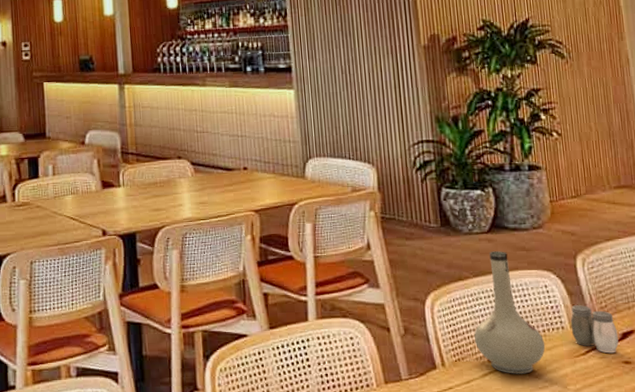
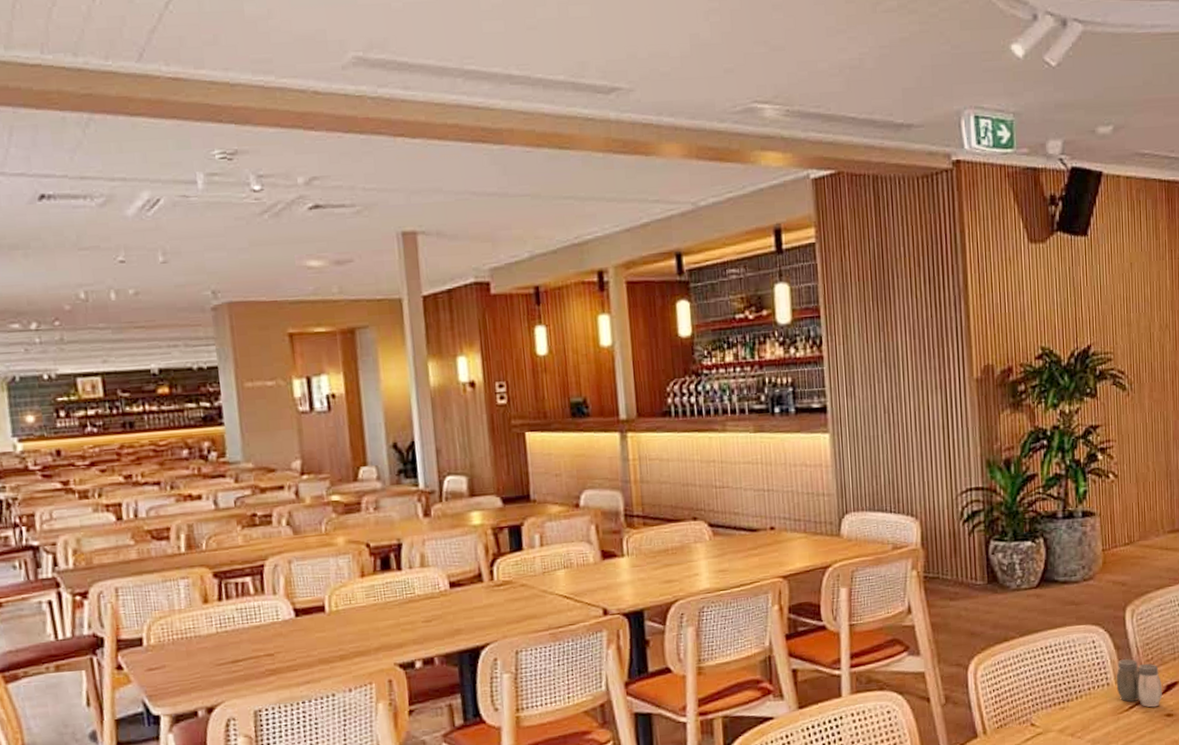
vase: present [474,251,546,374] -> none [1017,607,1090,737]

